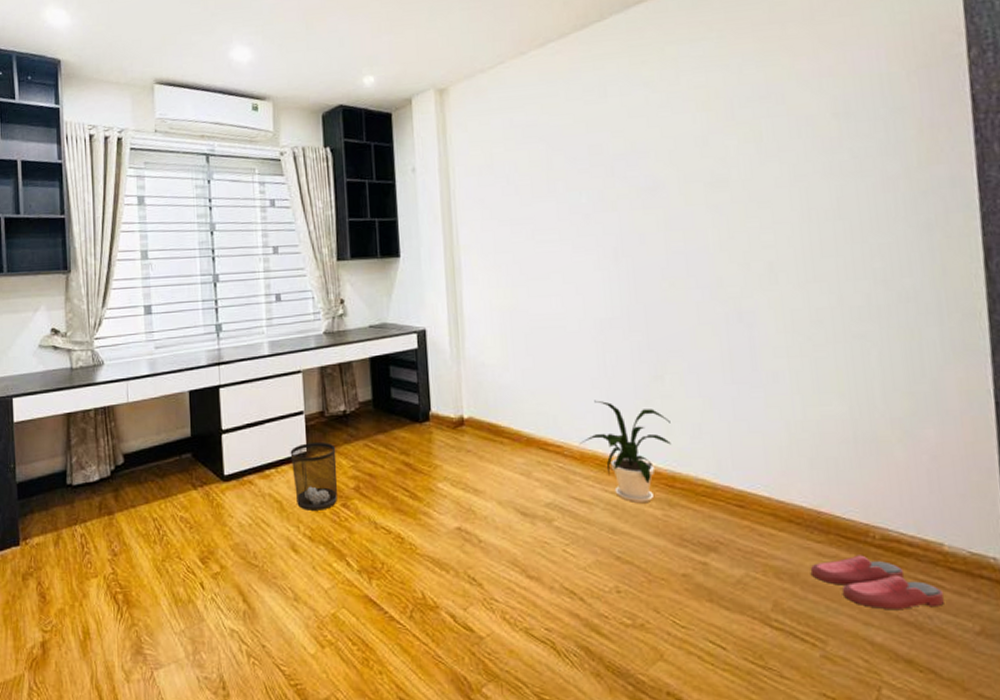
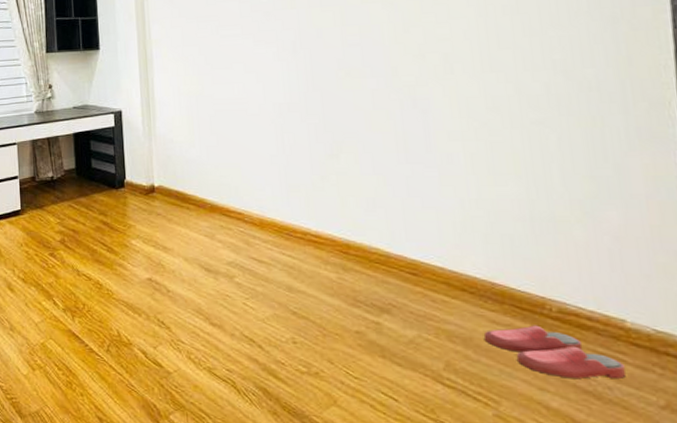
waste bin: present [290,441,338,510] -> none [7,201,46,258]
house plant: present [579,400,671,502] -> none [259,174,346,266]

